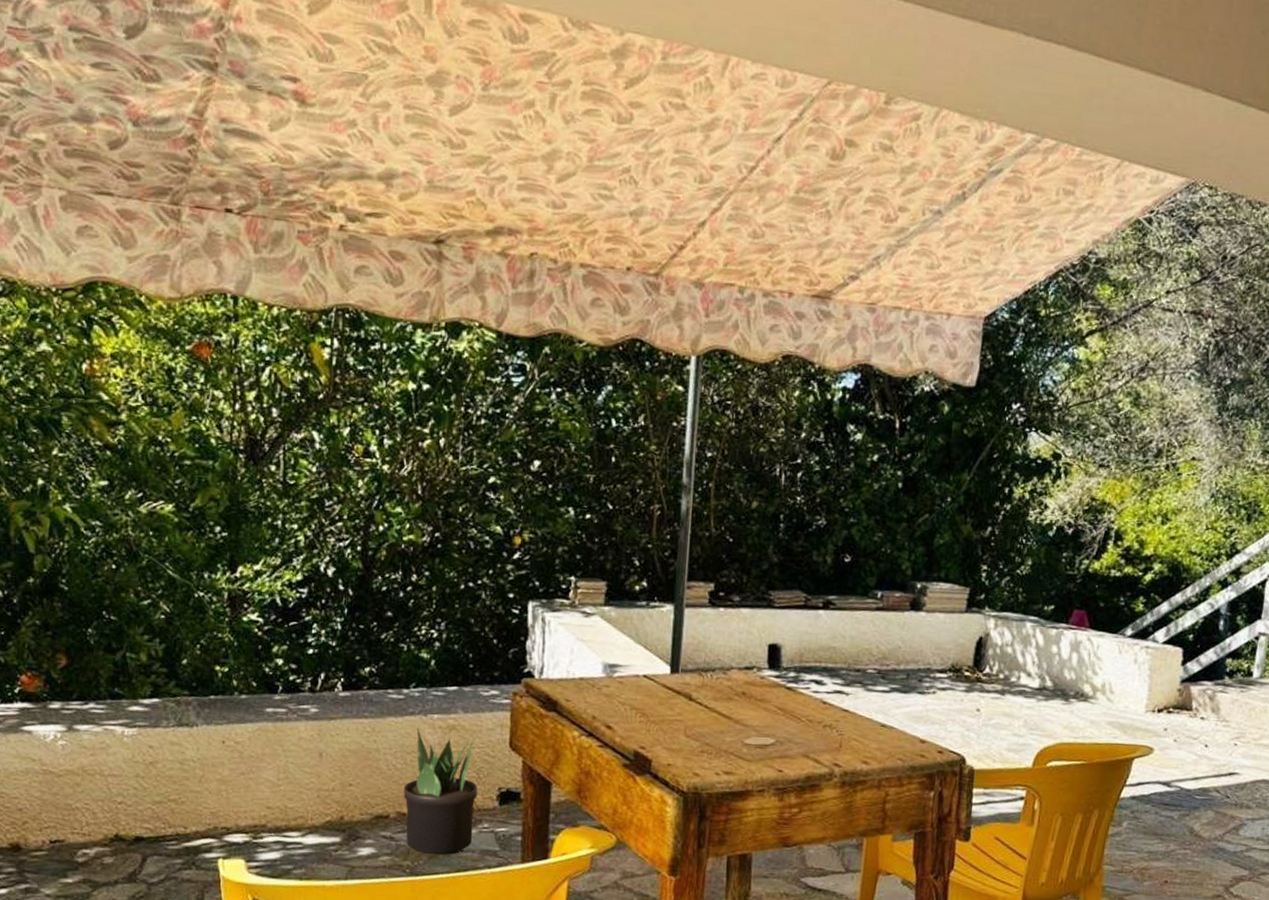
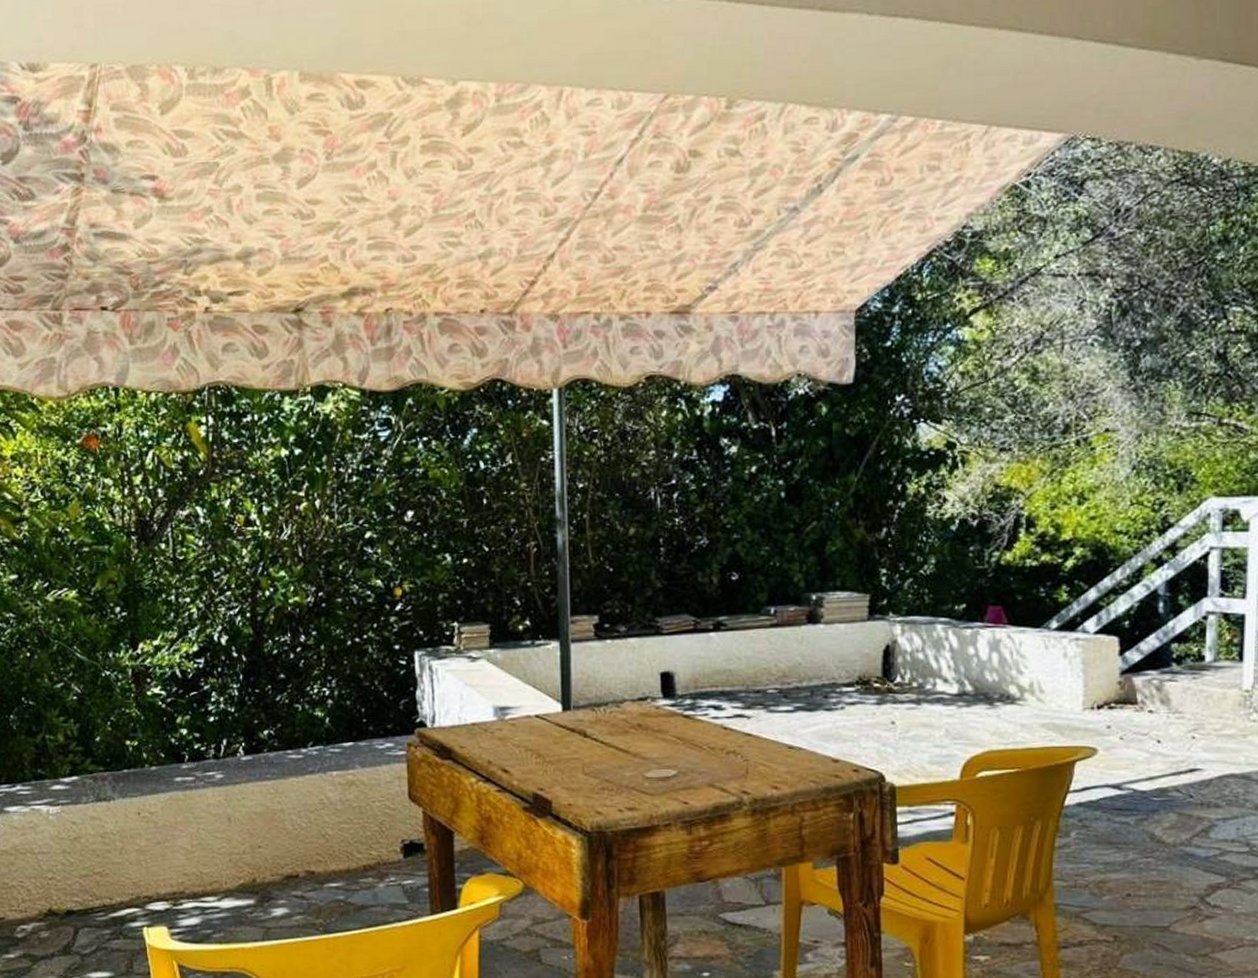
planter: present [403,727,478,855] -> none [310,786,382,912]

